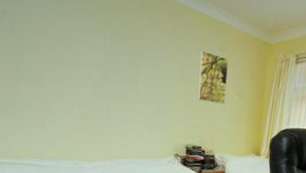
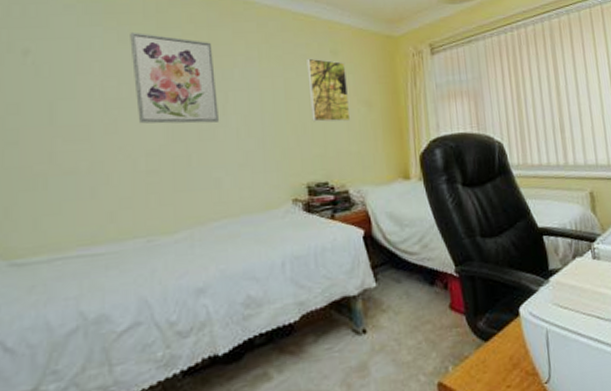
wall art: none [76,8,134,89] -> present [130,31,220,124]

